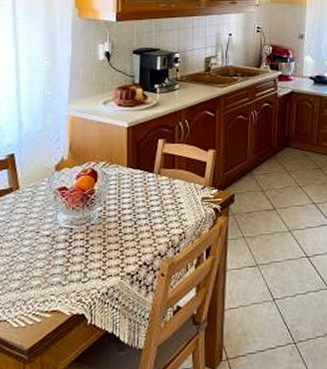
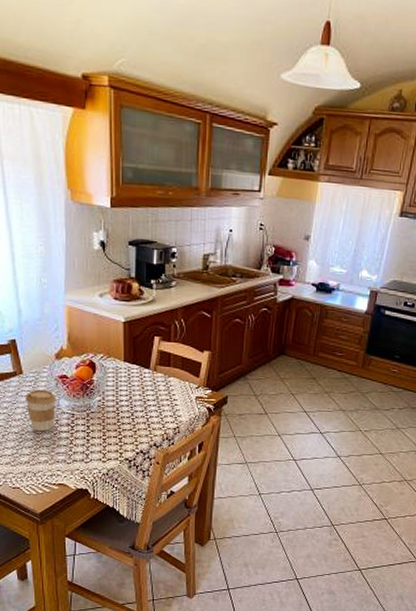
coffee cup: none [20,204,55,252] -> present [25,389,57,432]

